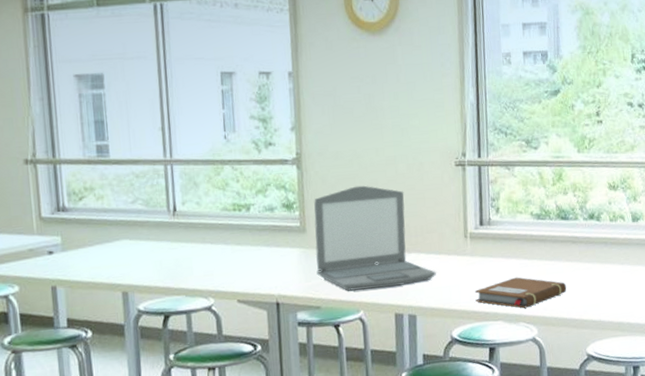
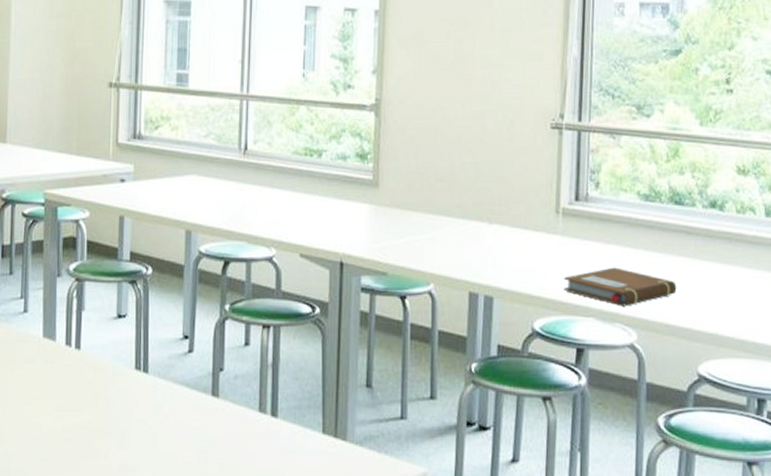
laptop: present [314,185,436,291] -> none [386,141,520,261]

